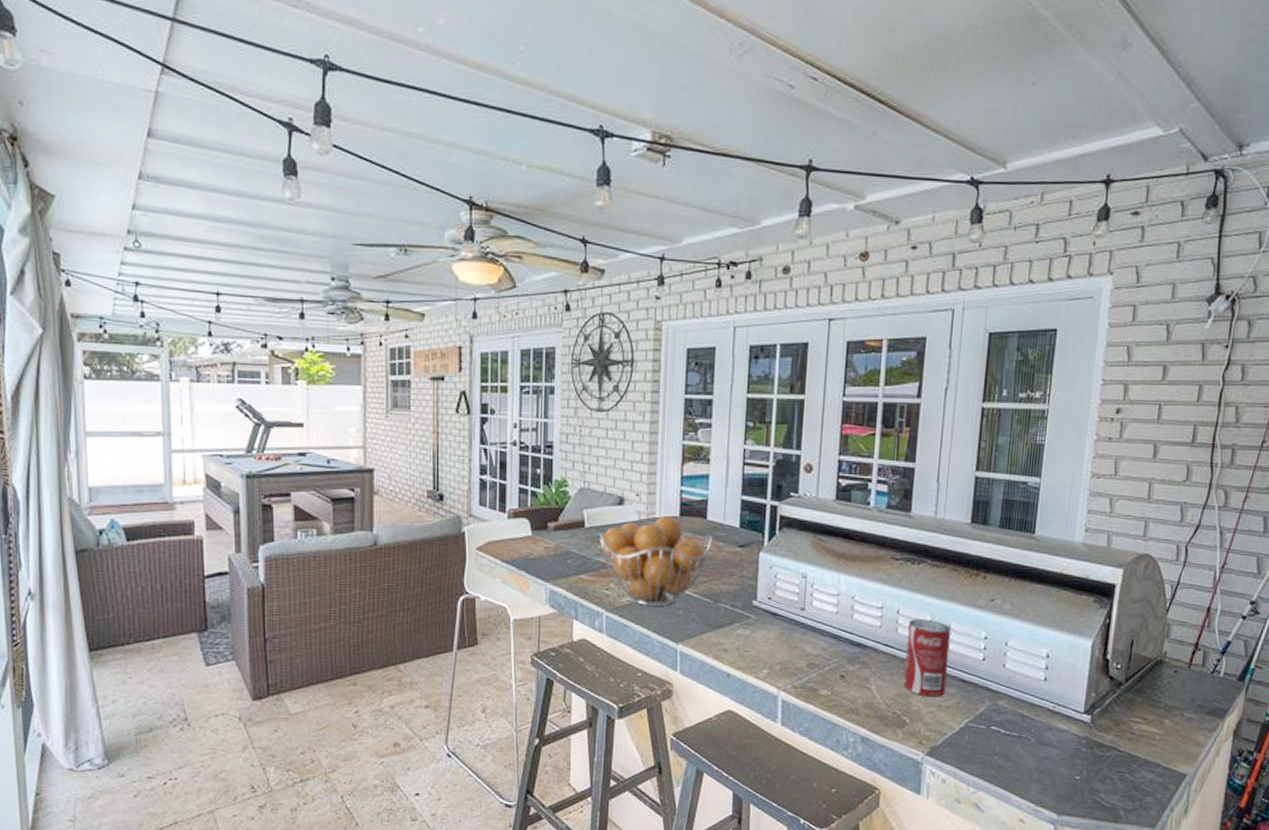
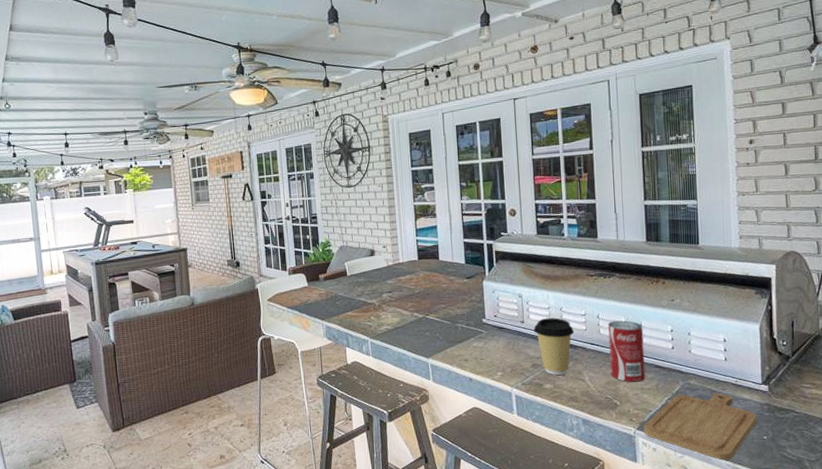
fruit basket: present [599,516,713,607] -> none [358,260,446,332]
coffee cup: none [815,607,866,680] -> present [533,317,575,375]
chopping board: none [933,717,1072,801] -> present [643,392,758,461]

